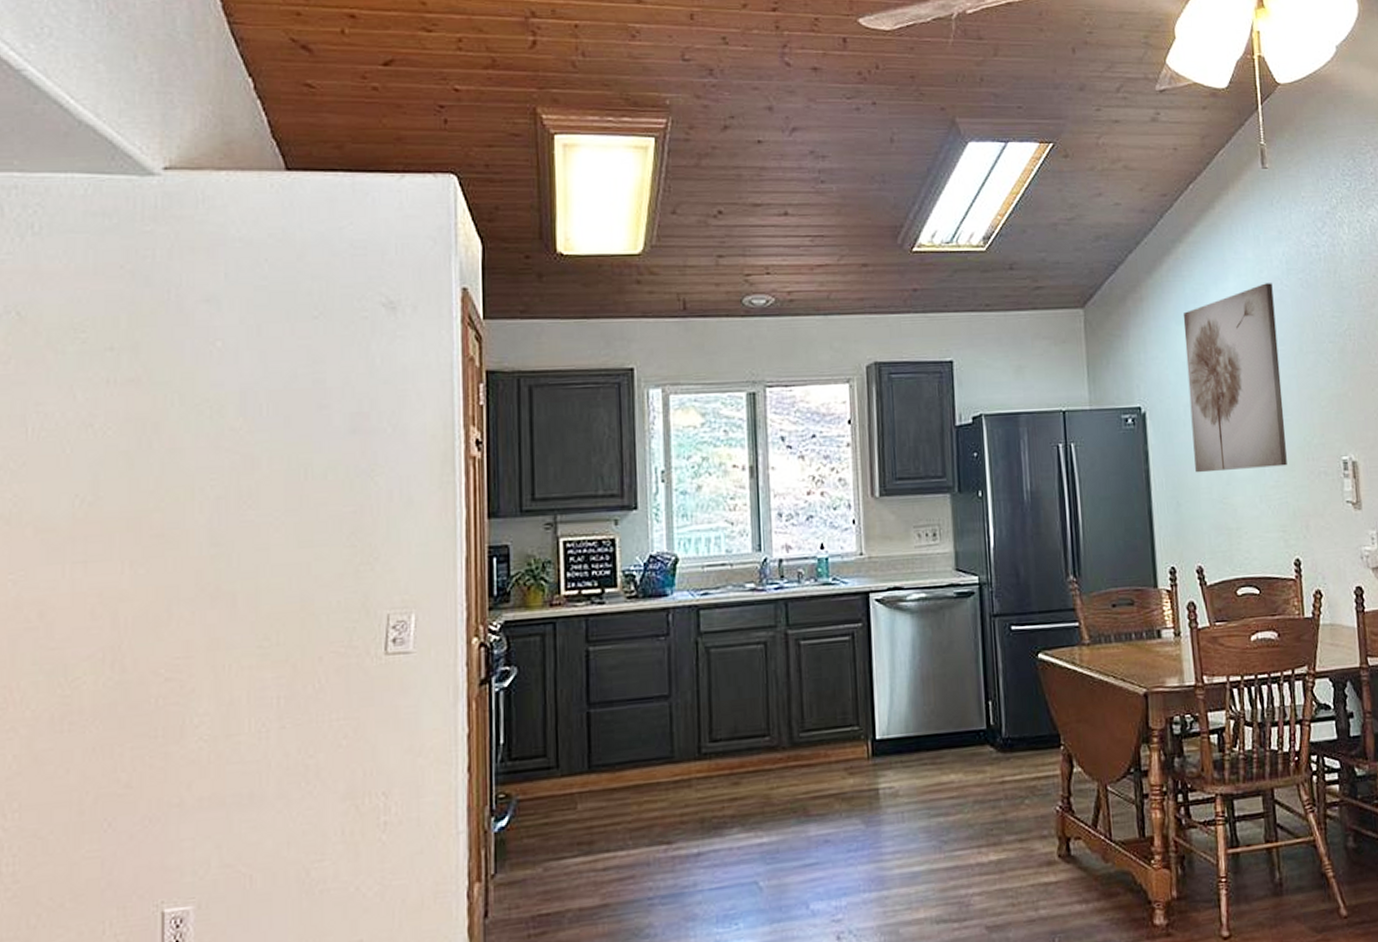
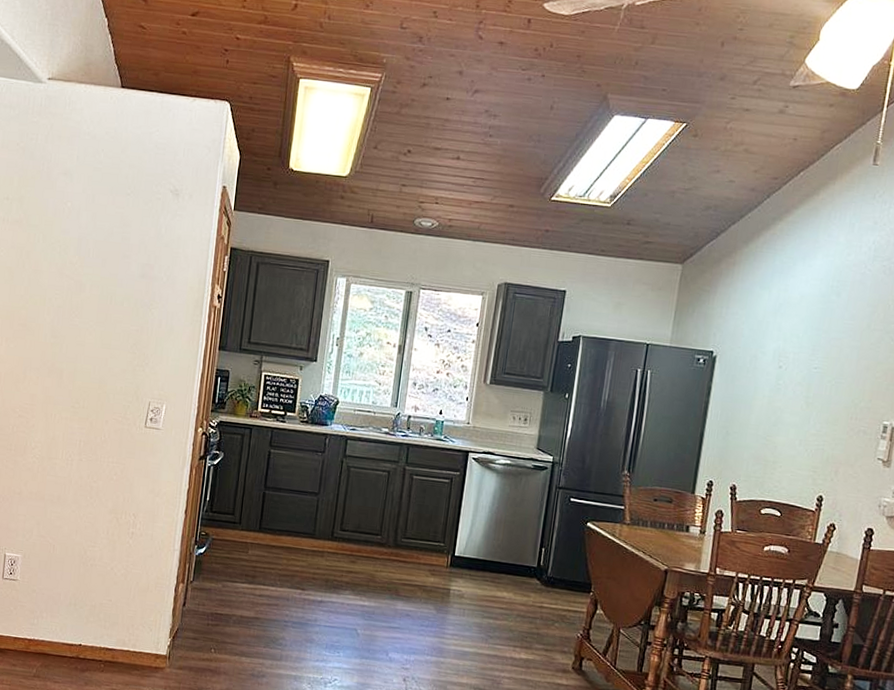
wall art: present [1183,283,1287,473] -> none [748,265,857,420]

